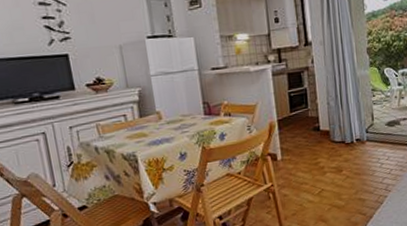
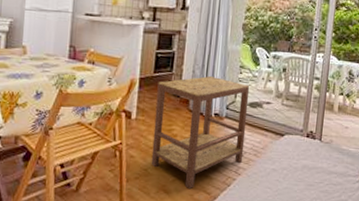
side table: none [296,104,391,215] -> present [151,76,250,190]

